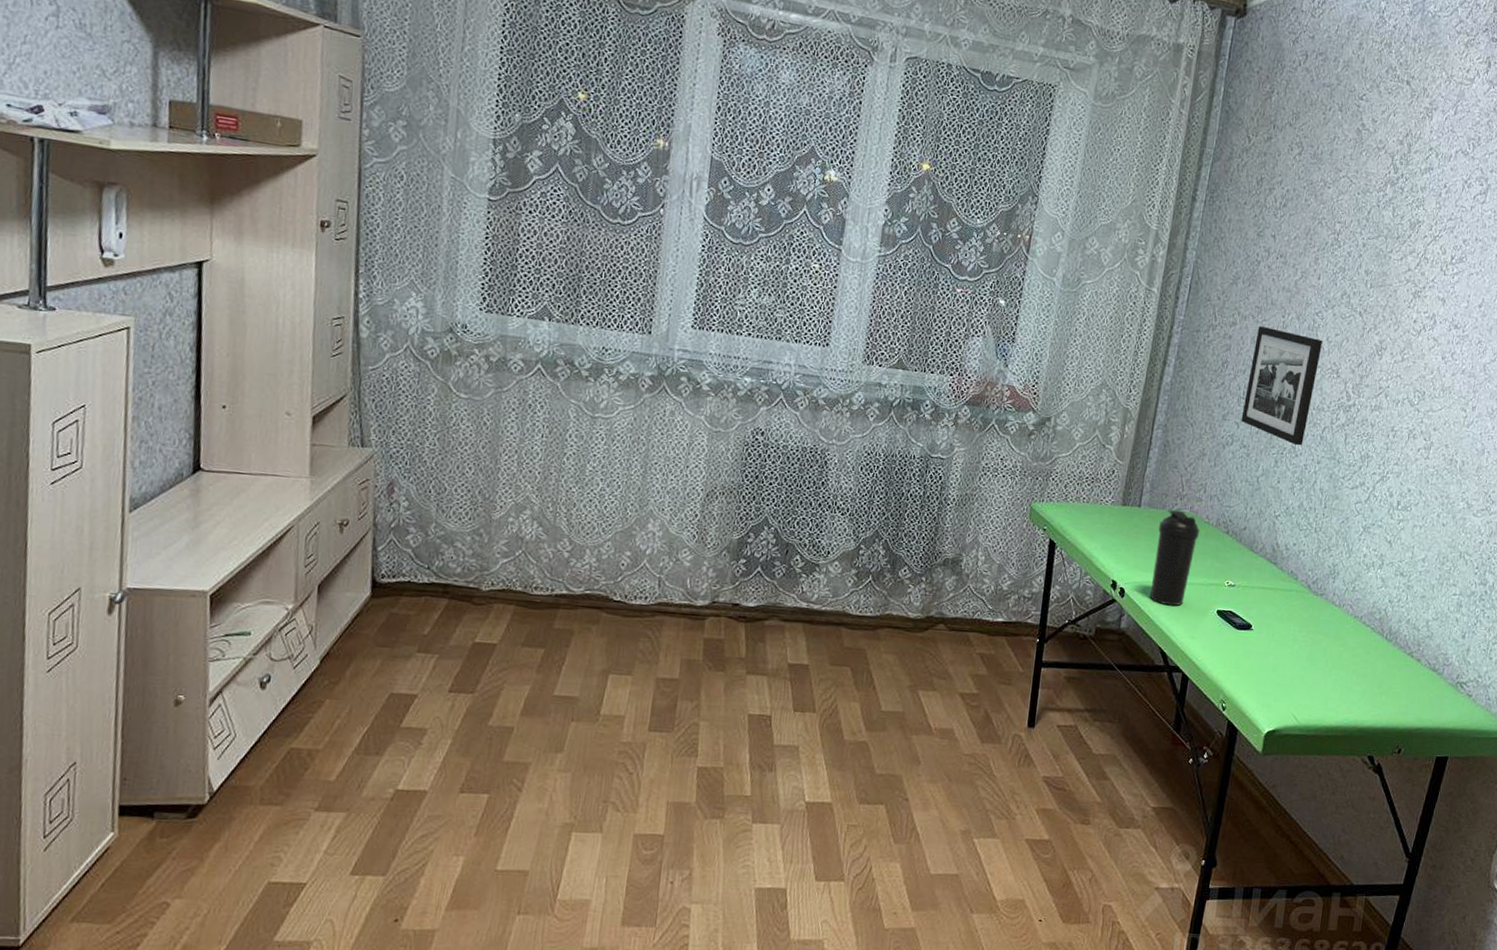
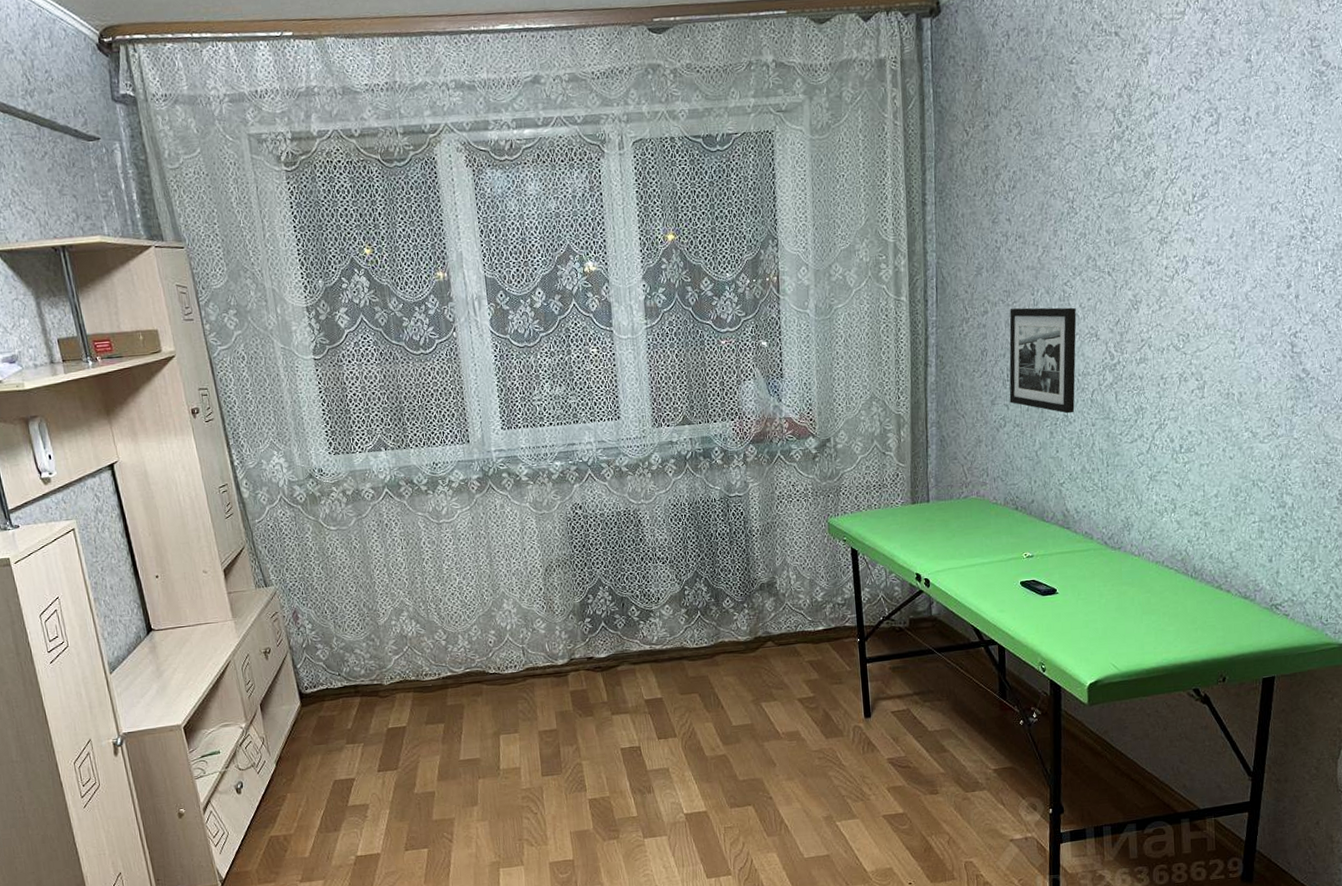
water bottle: present [1149,510,1199,606] -> none [950,497,990,586]

